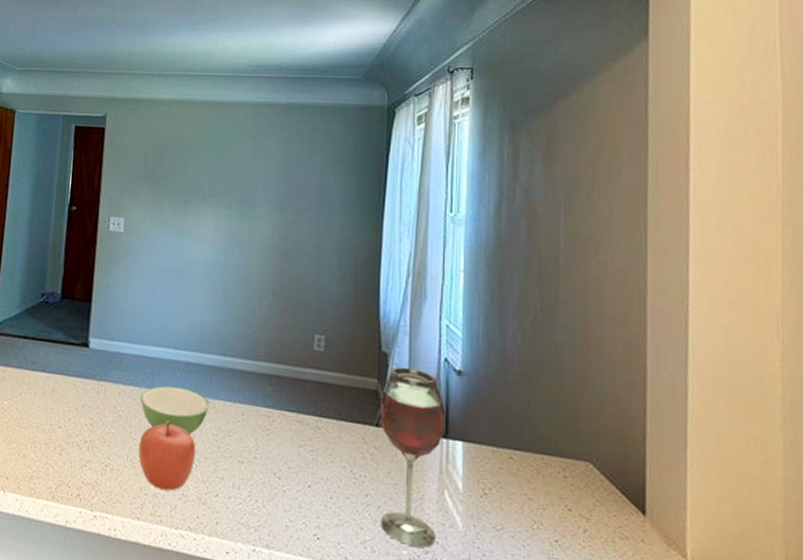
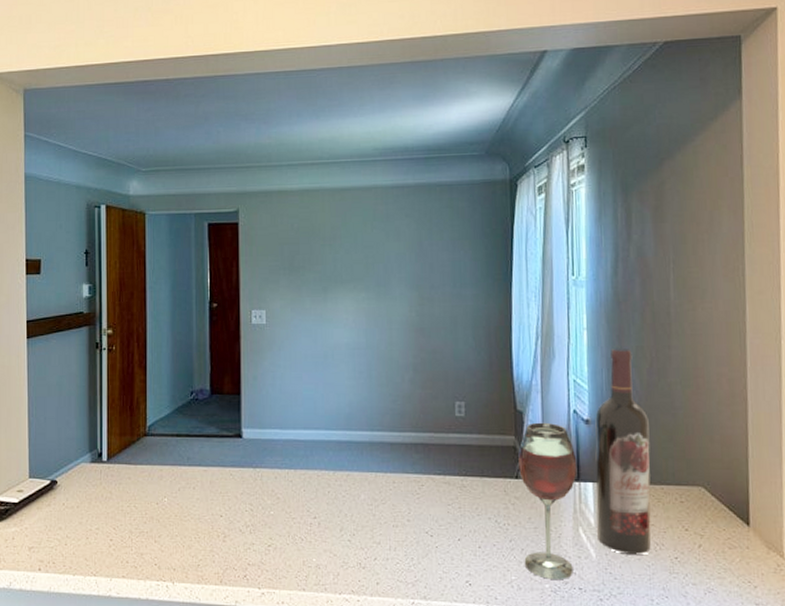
fruit: present [138,420,196,491] -> none [299,497,353,561]
bowl: present [139,386,210,434] -> none [295,466,363,507]
wine bottle: none [464,294,532,532] -> present [595,347,652,554]

